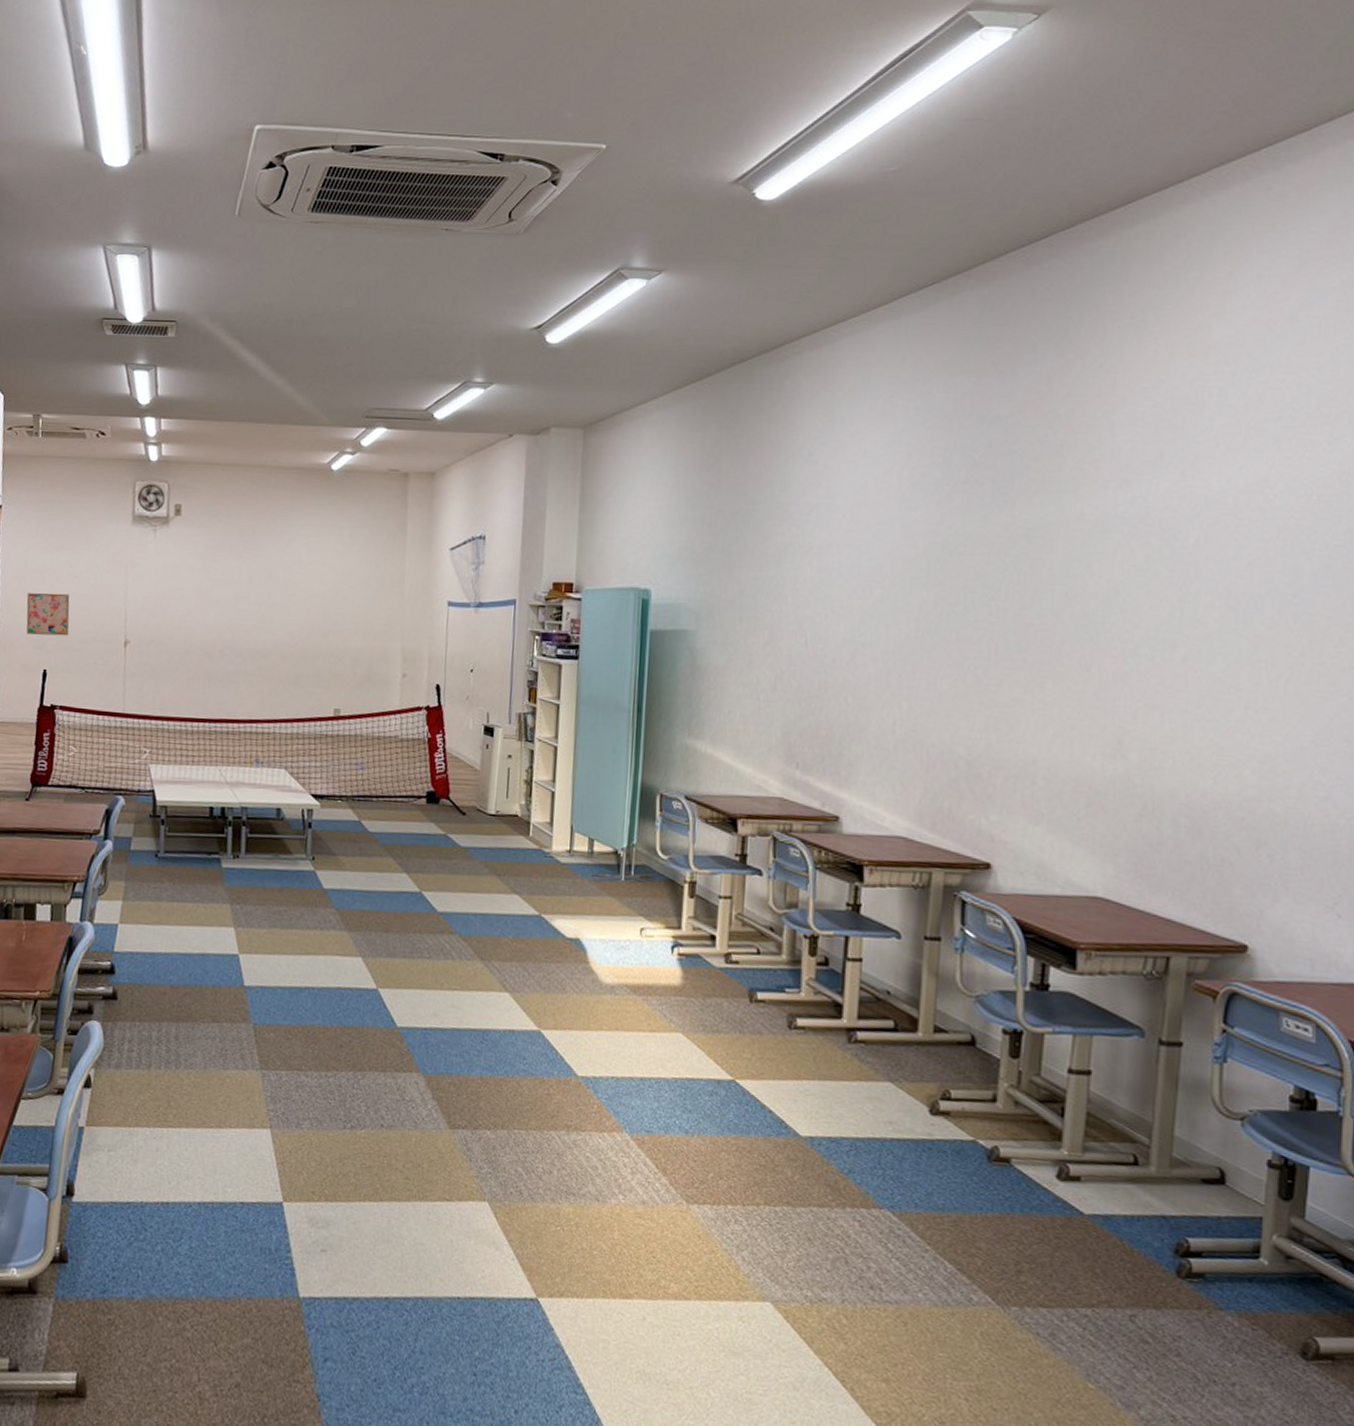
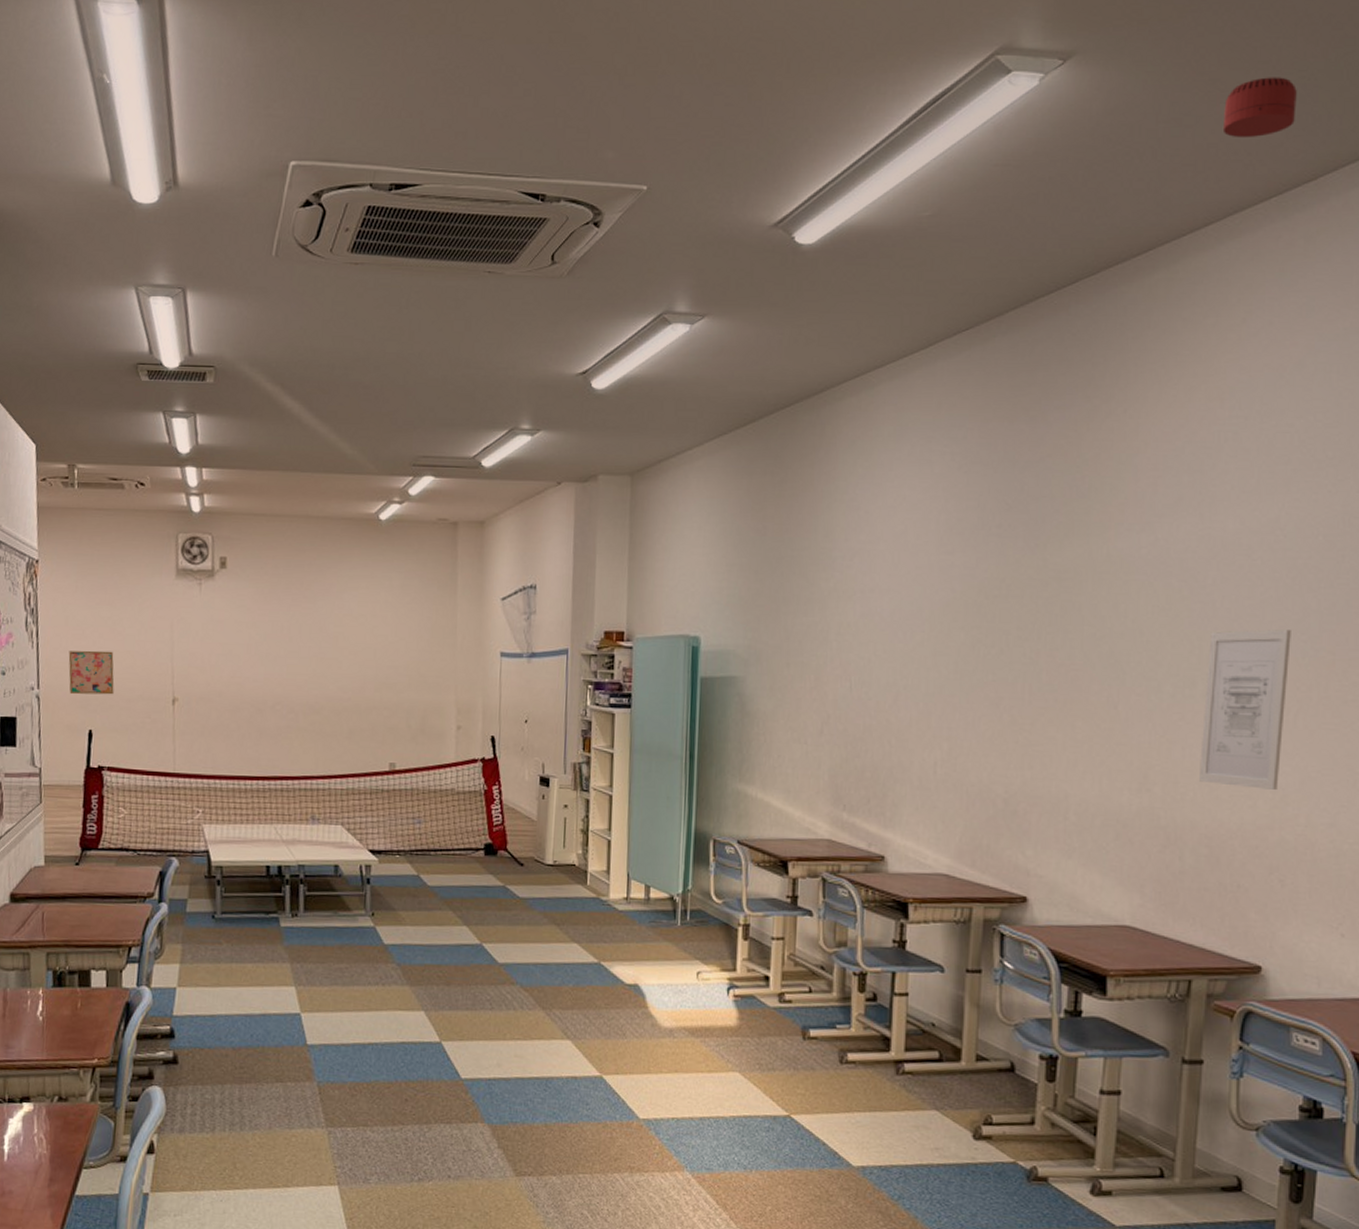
wall art: none [1180,592,1282,759] -> present [1199,629,1291,790]
smoke detector: none [1208,27,1289,89] -> present [1222,77,1297,138]

